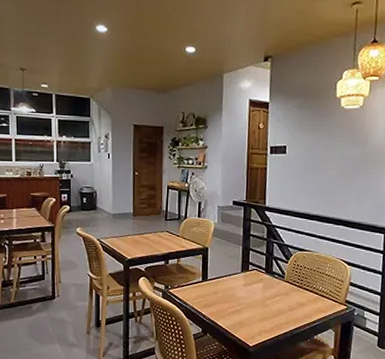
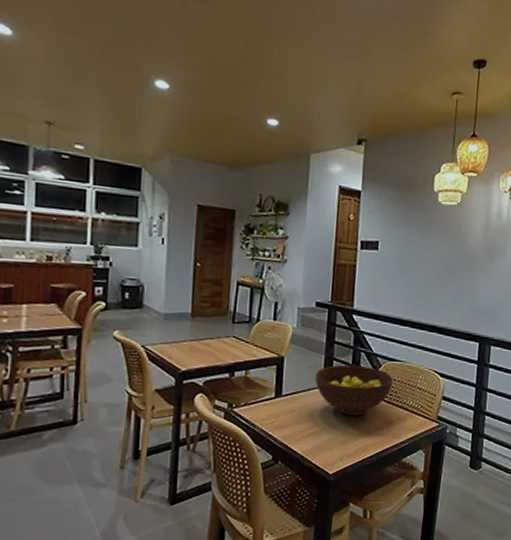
fruit bowl: none [234,254,303,298] -> present [315,364,393,416]

